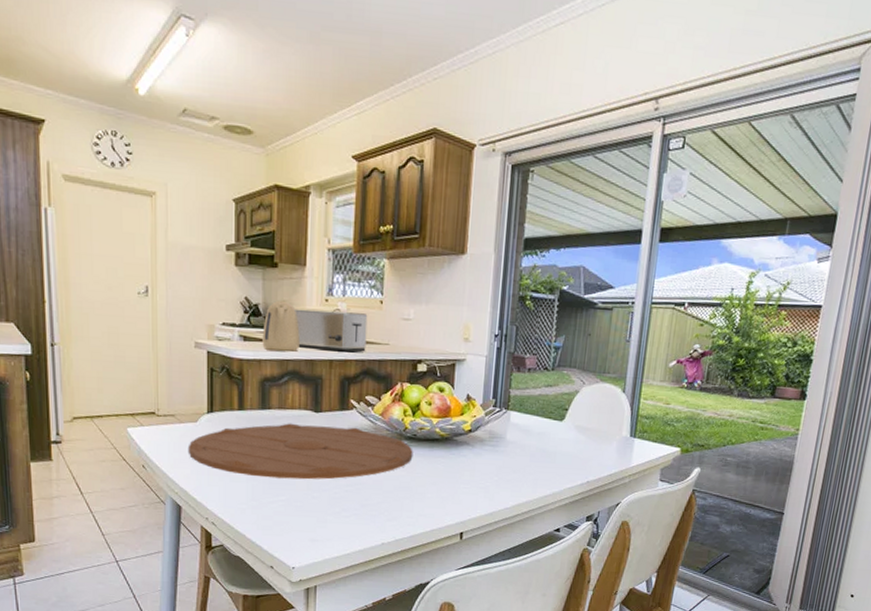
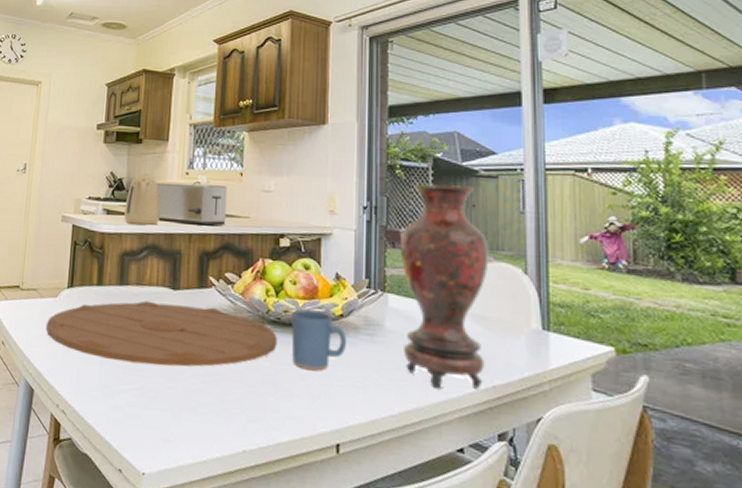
mug: none [425,426,473,477] -> present [291,309,346,371]
vase: none [519,314,598,485] -> present [400,183,489,389]

